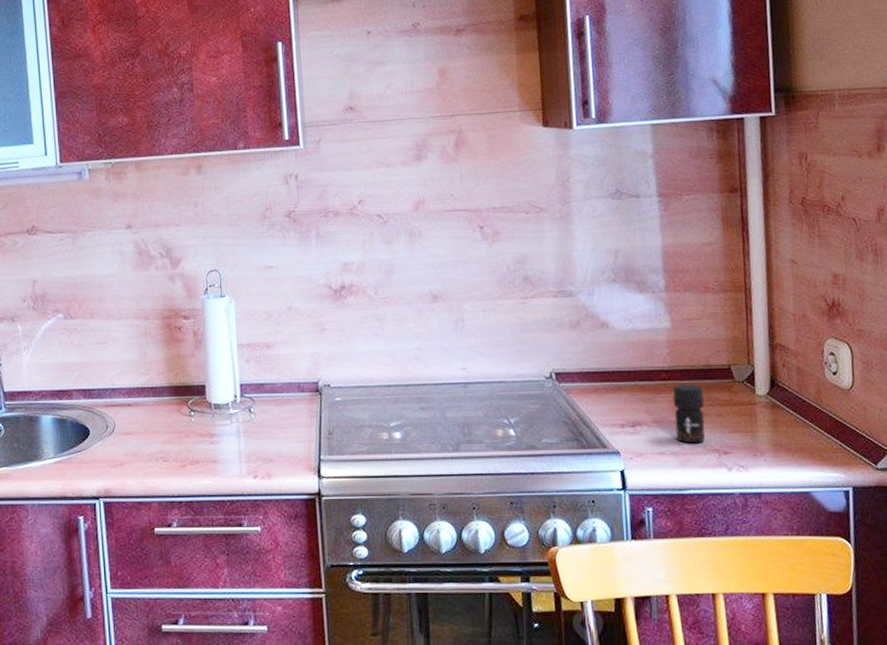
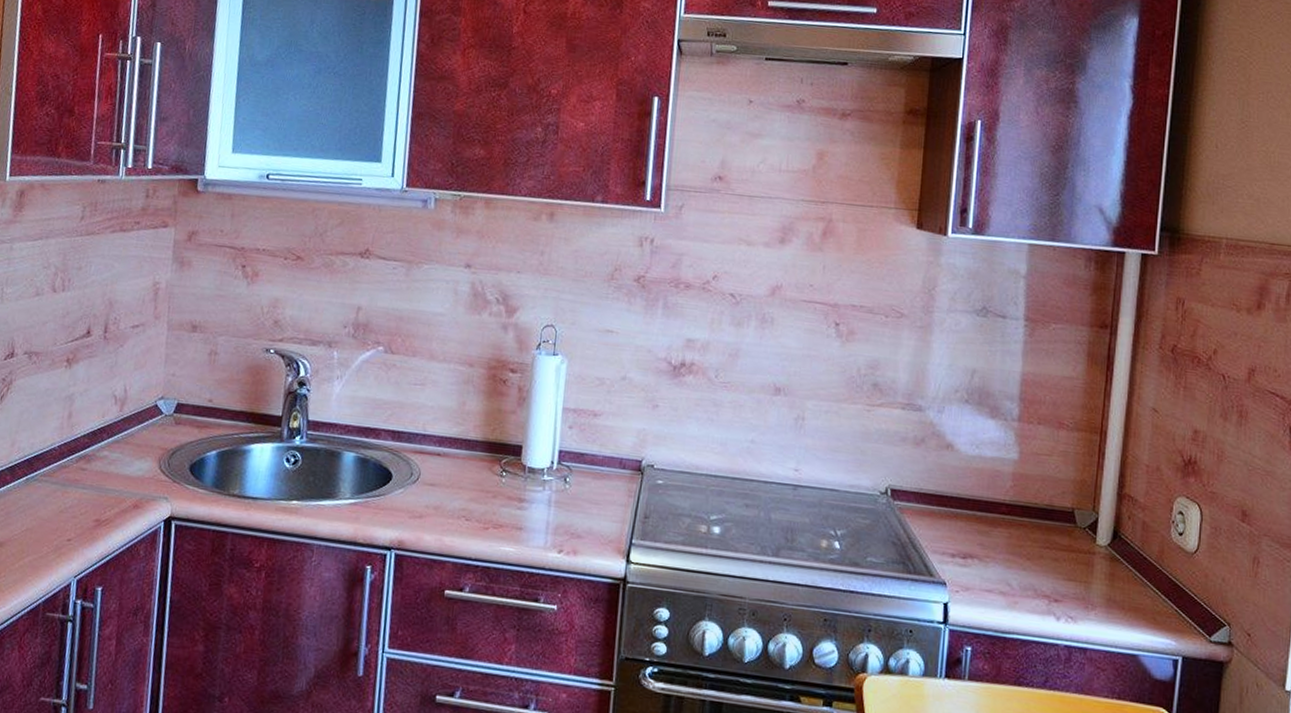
jar: present [673,384,705,444] -> none [1007,521,1042,587]

